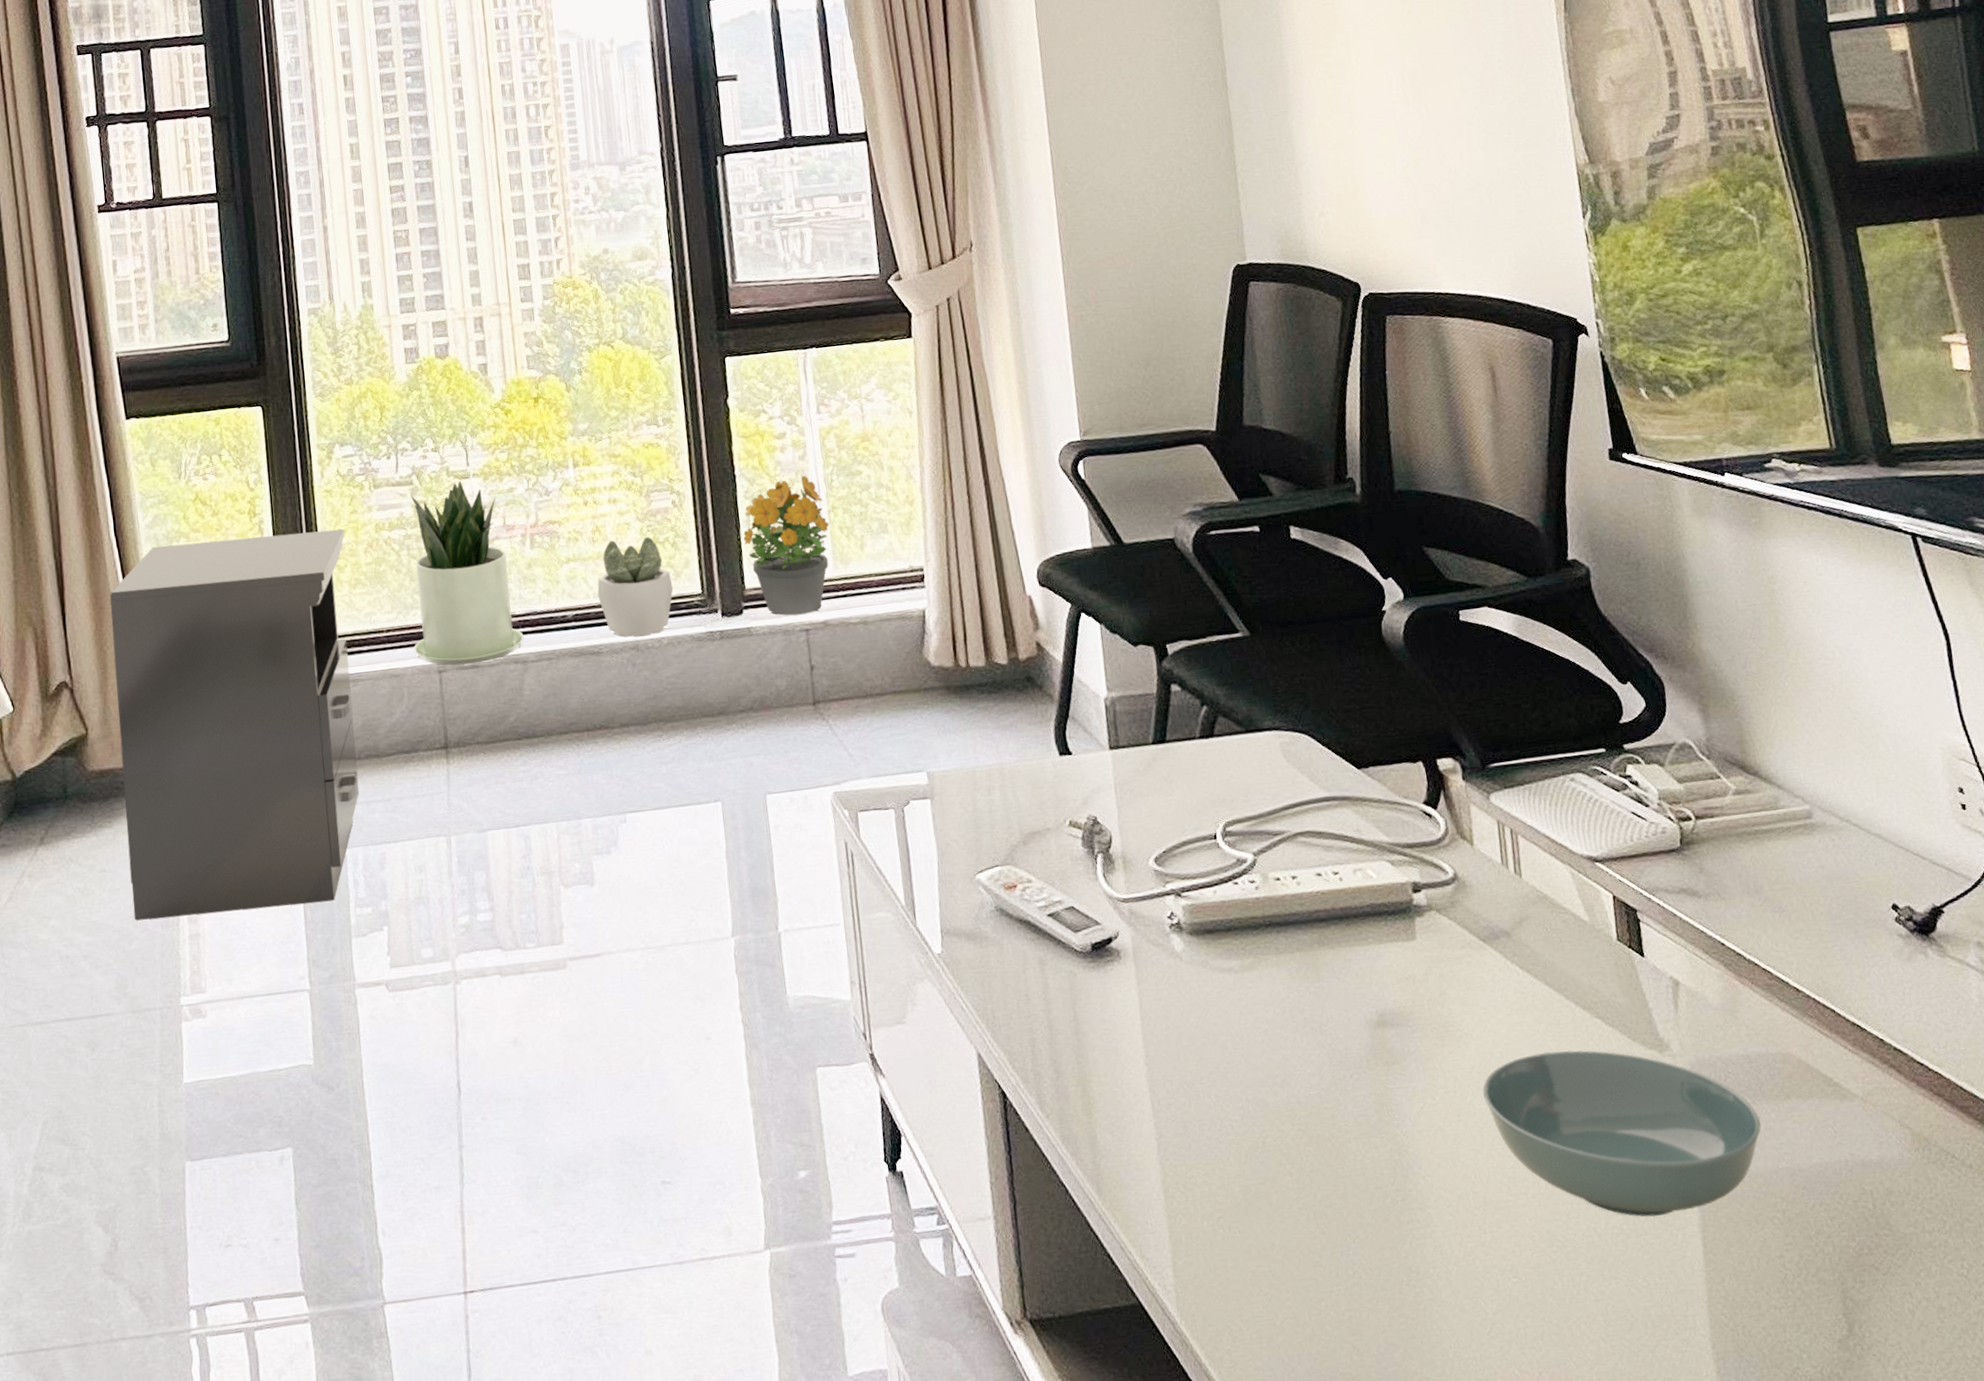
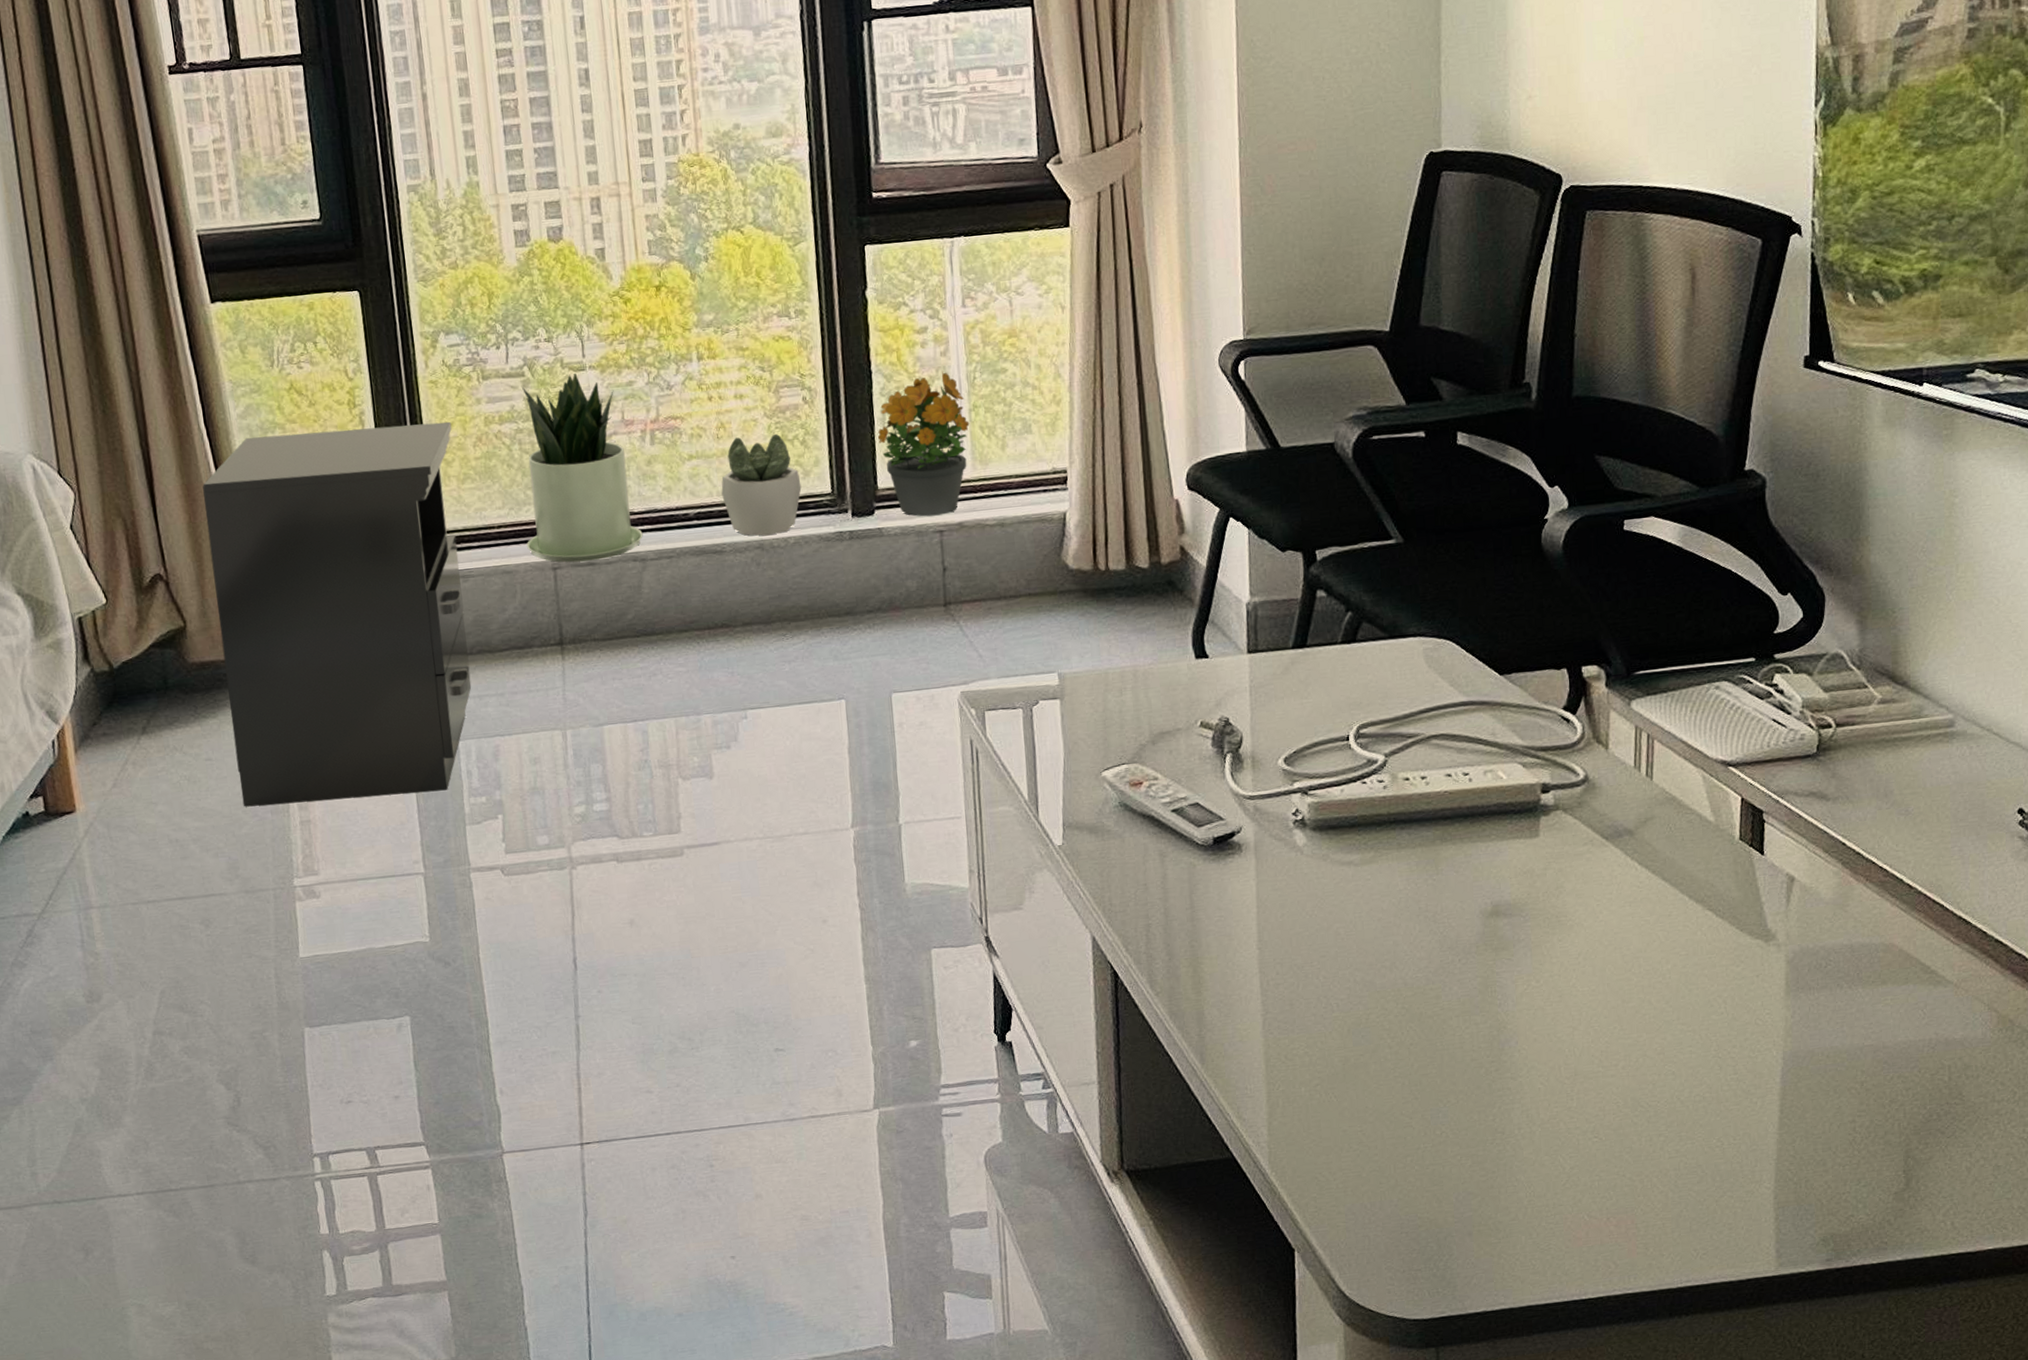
bowl: present [1482,1050,1761,1217] -> none [1586,939,1854,1087]

